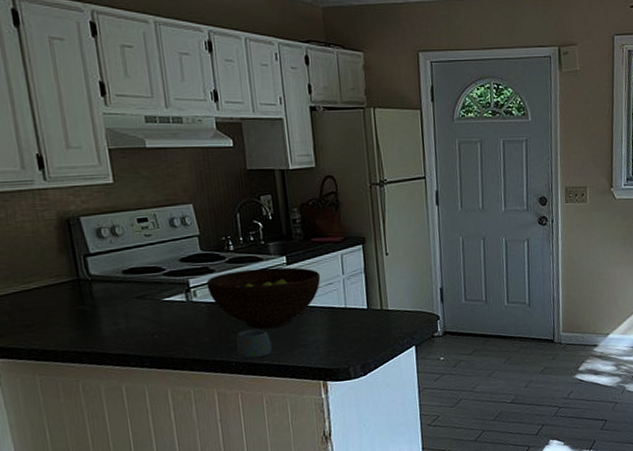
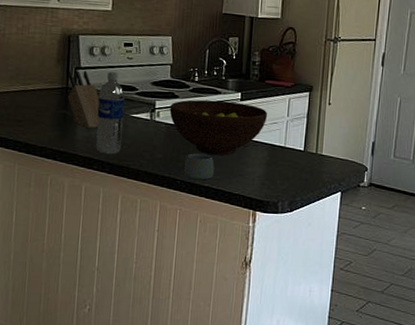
knife block: none [75,256,127,322] -> present [67,70,100,129]
water bottle: none [118,253,159,348] -> present [96,72,125,155]

